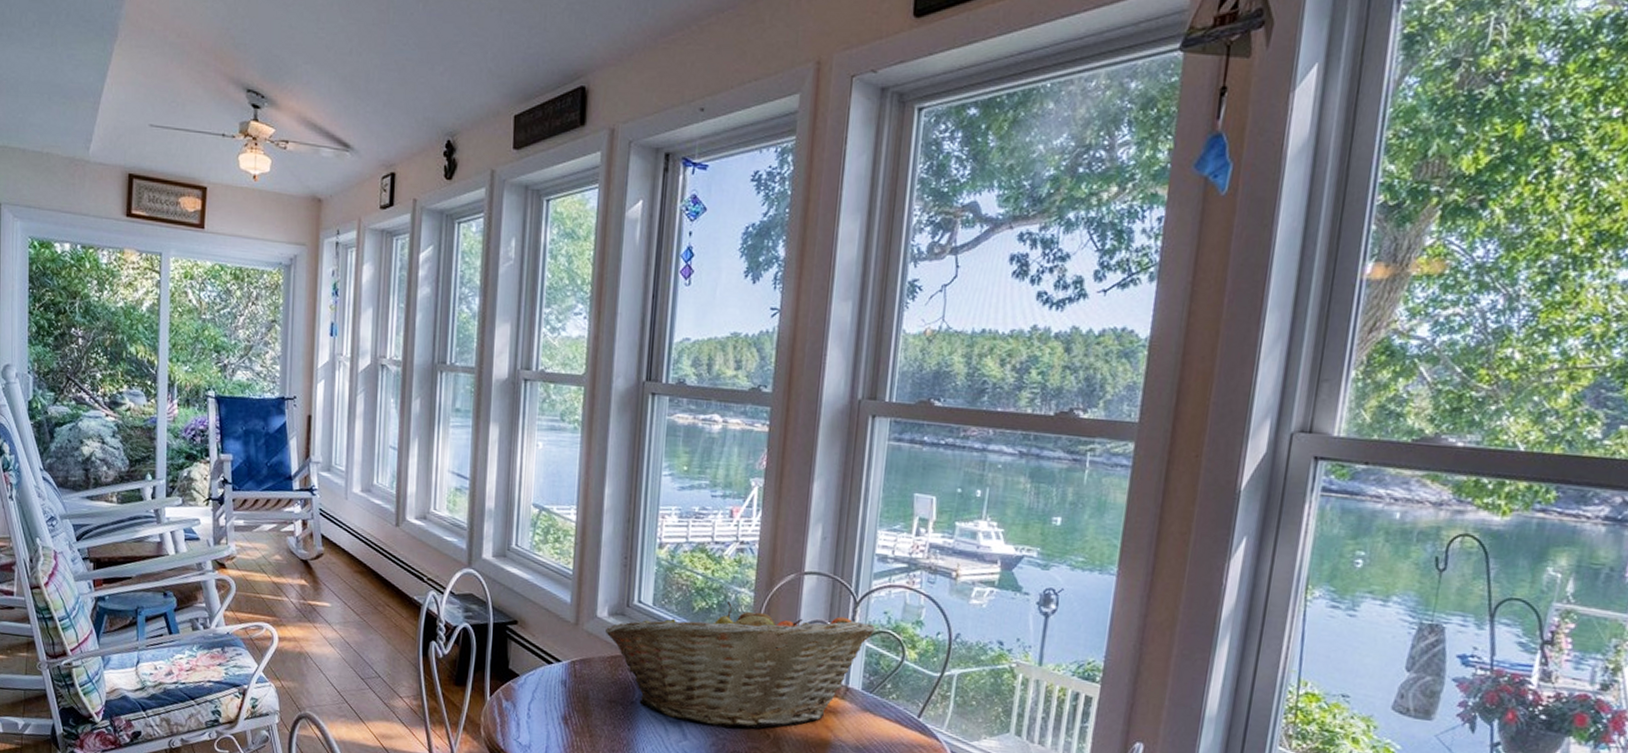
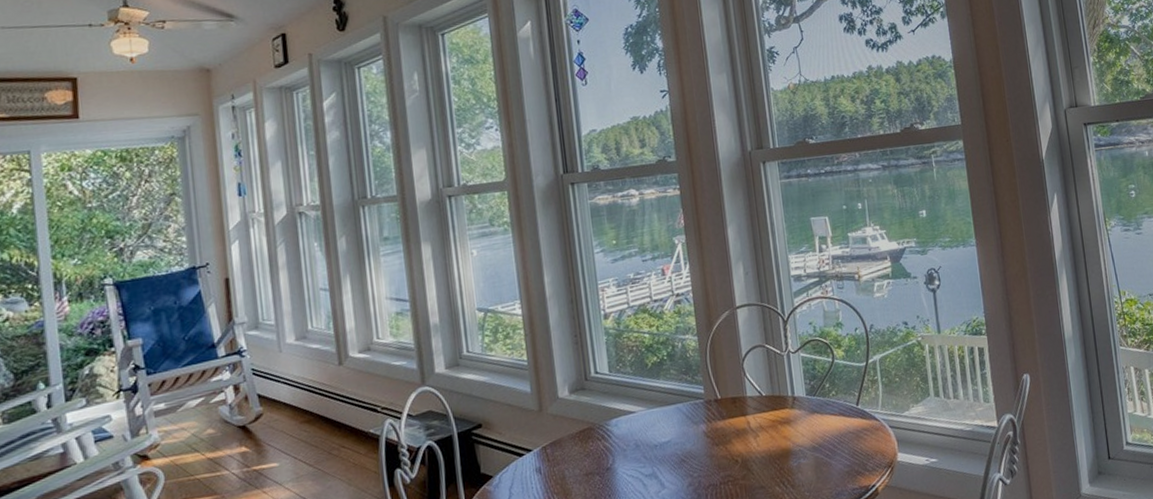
fruit basket: present [606,601,875,730] -> none [569,336,805,472]

